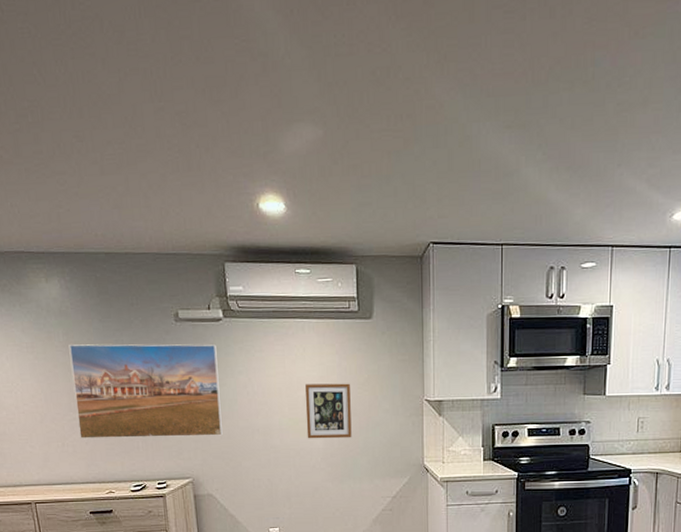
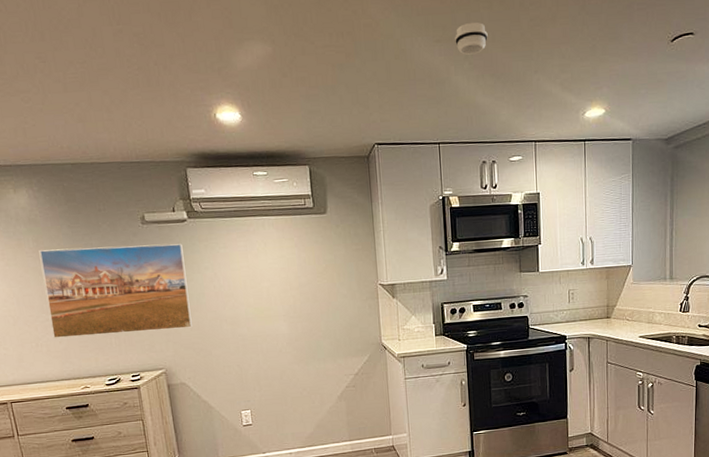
picture frame: present [305,383,352,439] -> none [268,273,314,326]
smoke detector: none [528,105,566,144] -> present [455,22,488,55]

